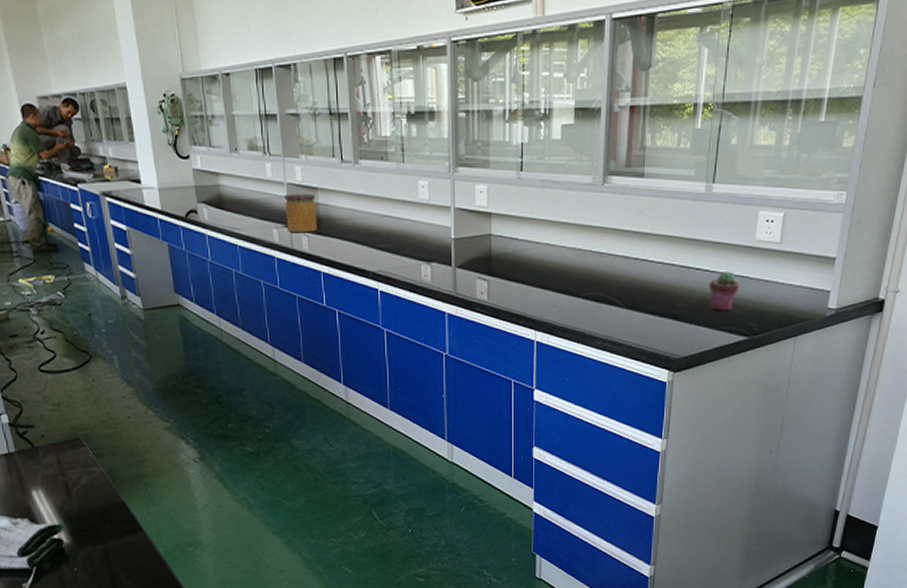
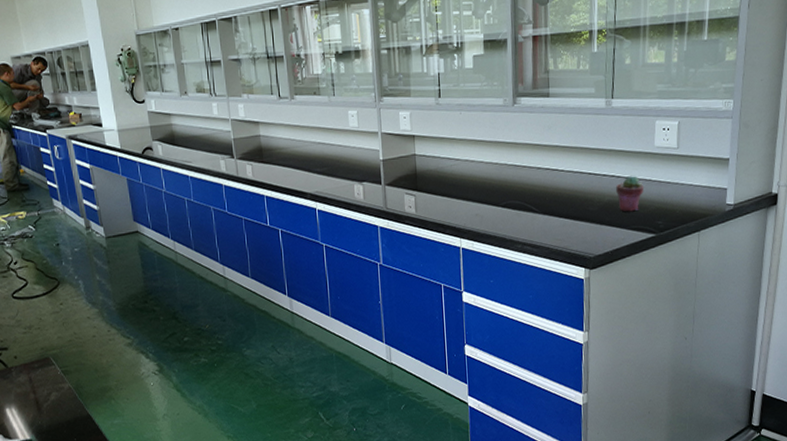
jar: present [284,193,317,233] -> none [229,127,260,163]

